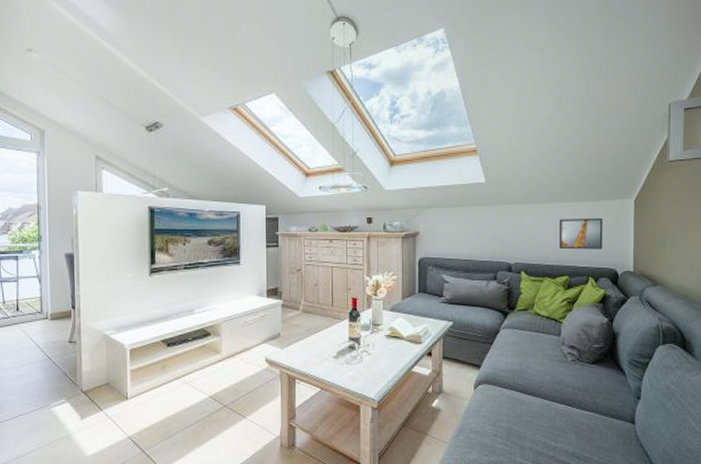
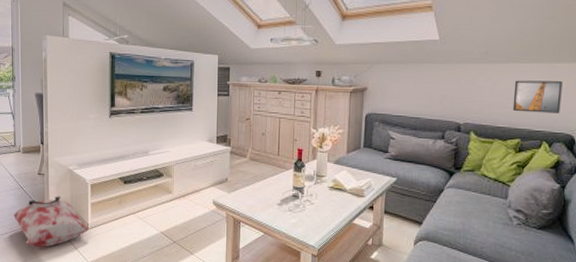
bag: none [40,365,129,424] -> present [14,196,90,247]

